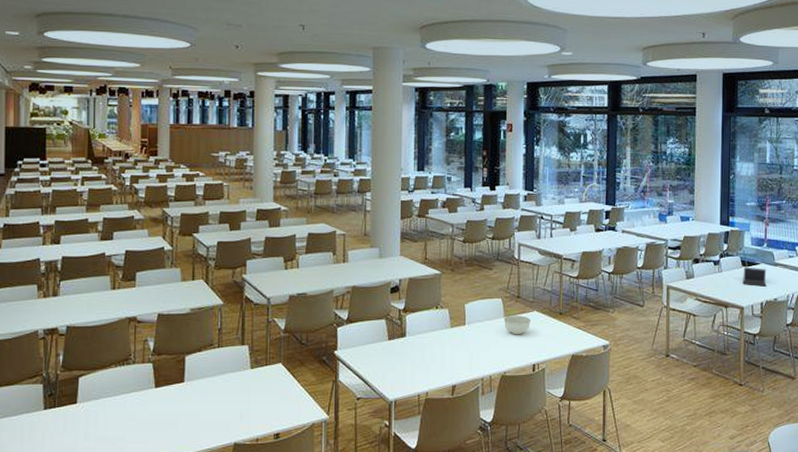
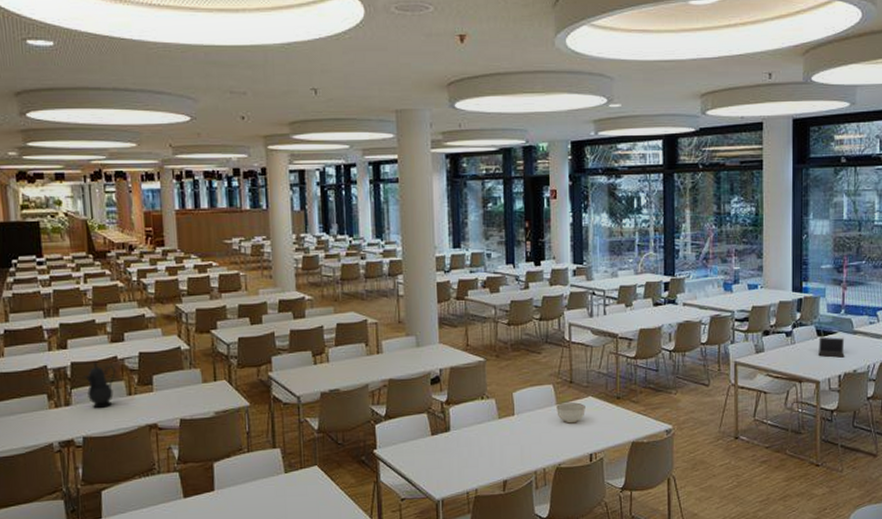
coffeepot: none [71,256,103,300] -> present [82,361,116,408]

